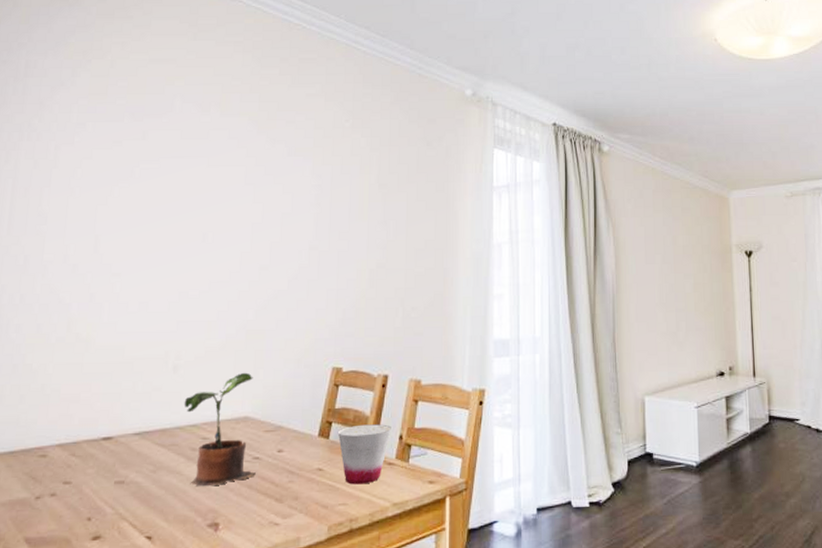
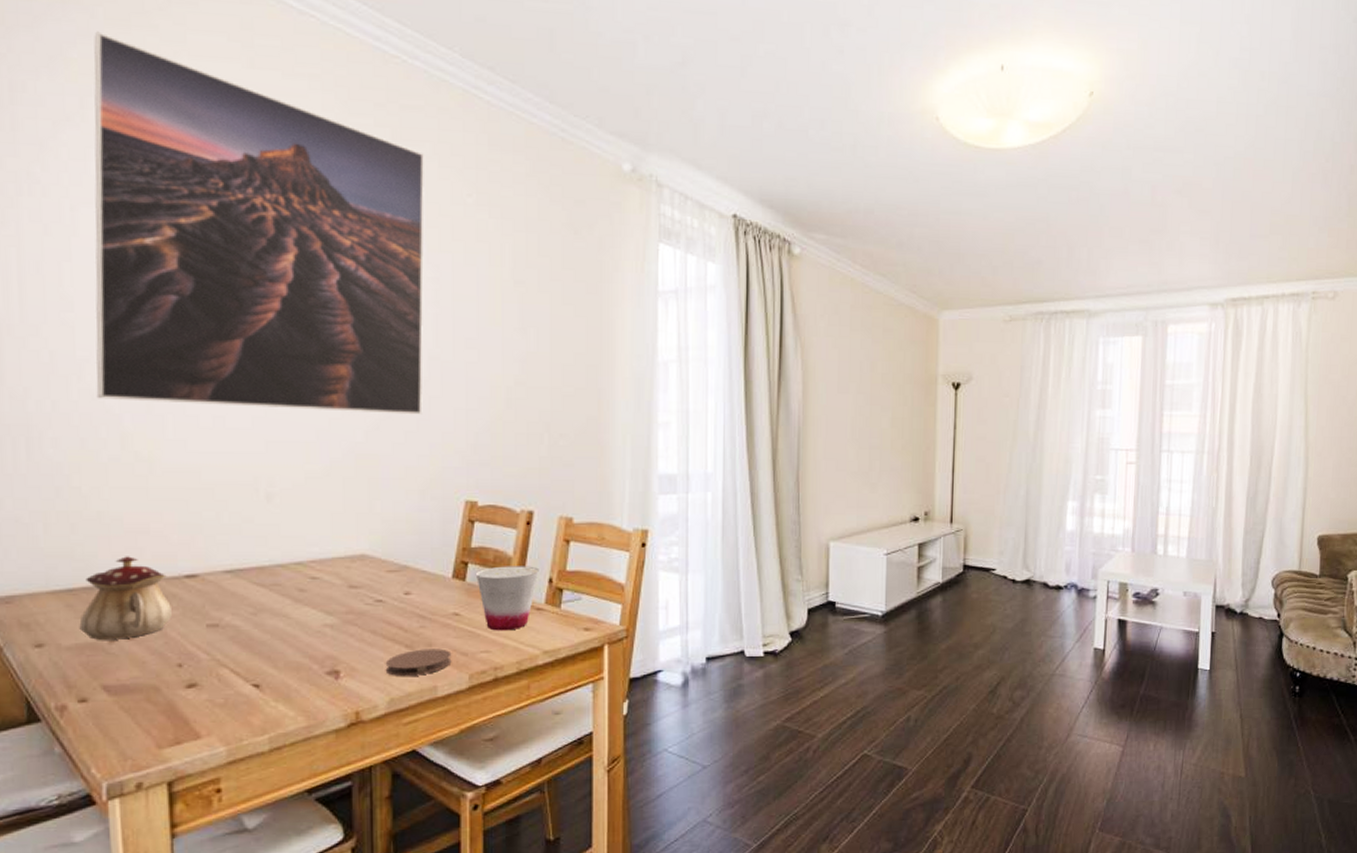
teapot: none [14,422,89,496] -> present [79,556,172,640]
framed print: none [54,23,314,296] -> present [94,31,425,415]
potted plant: present [184,372,256,487] -> none [284,503,380,631]
coaster: none [257,502,314,528] -> present [385,648,452,676]

